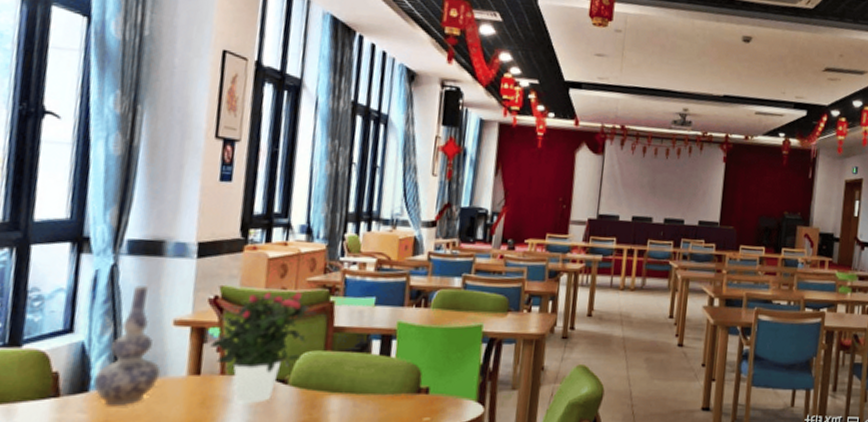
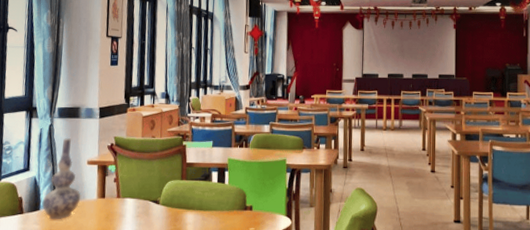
potted flower: present [210,291,317,404] -> none [110,138,175,218]

